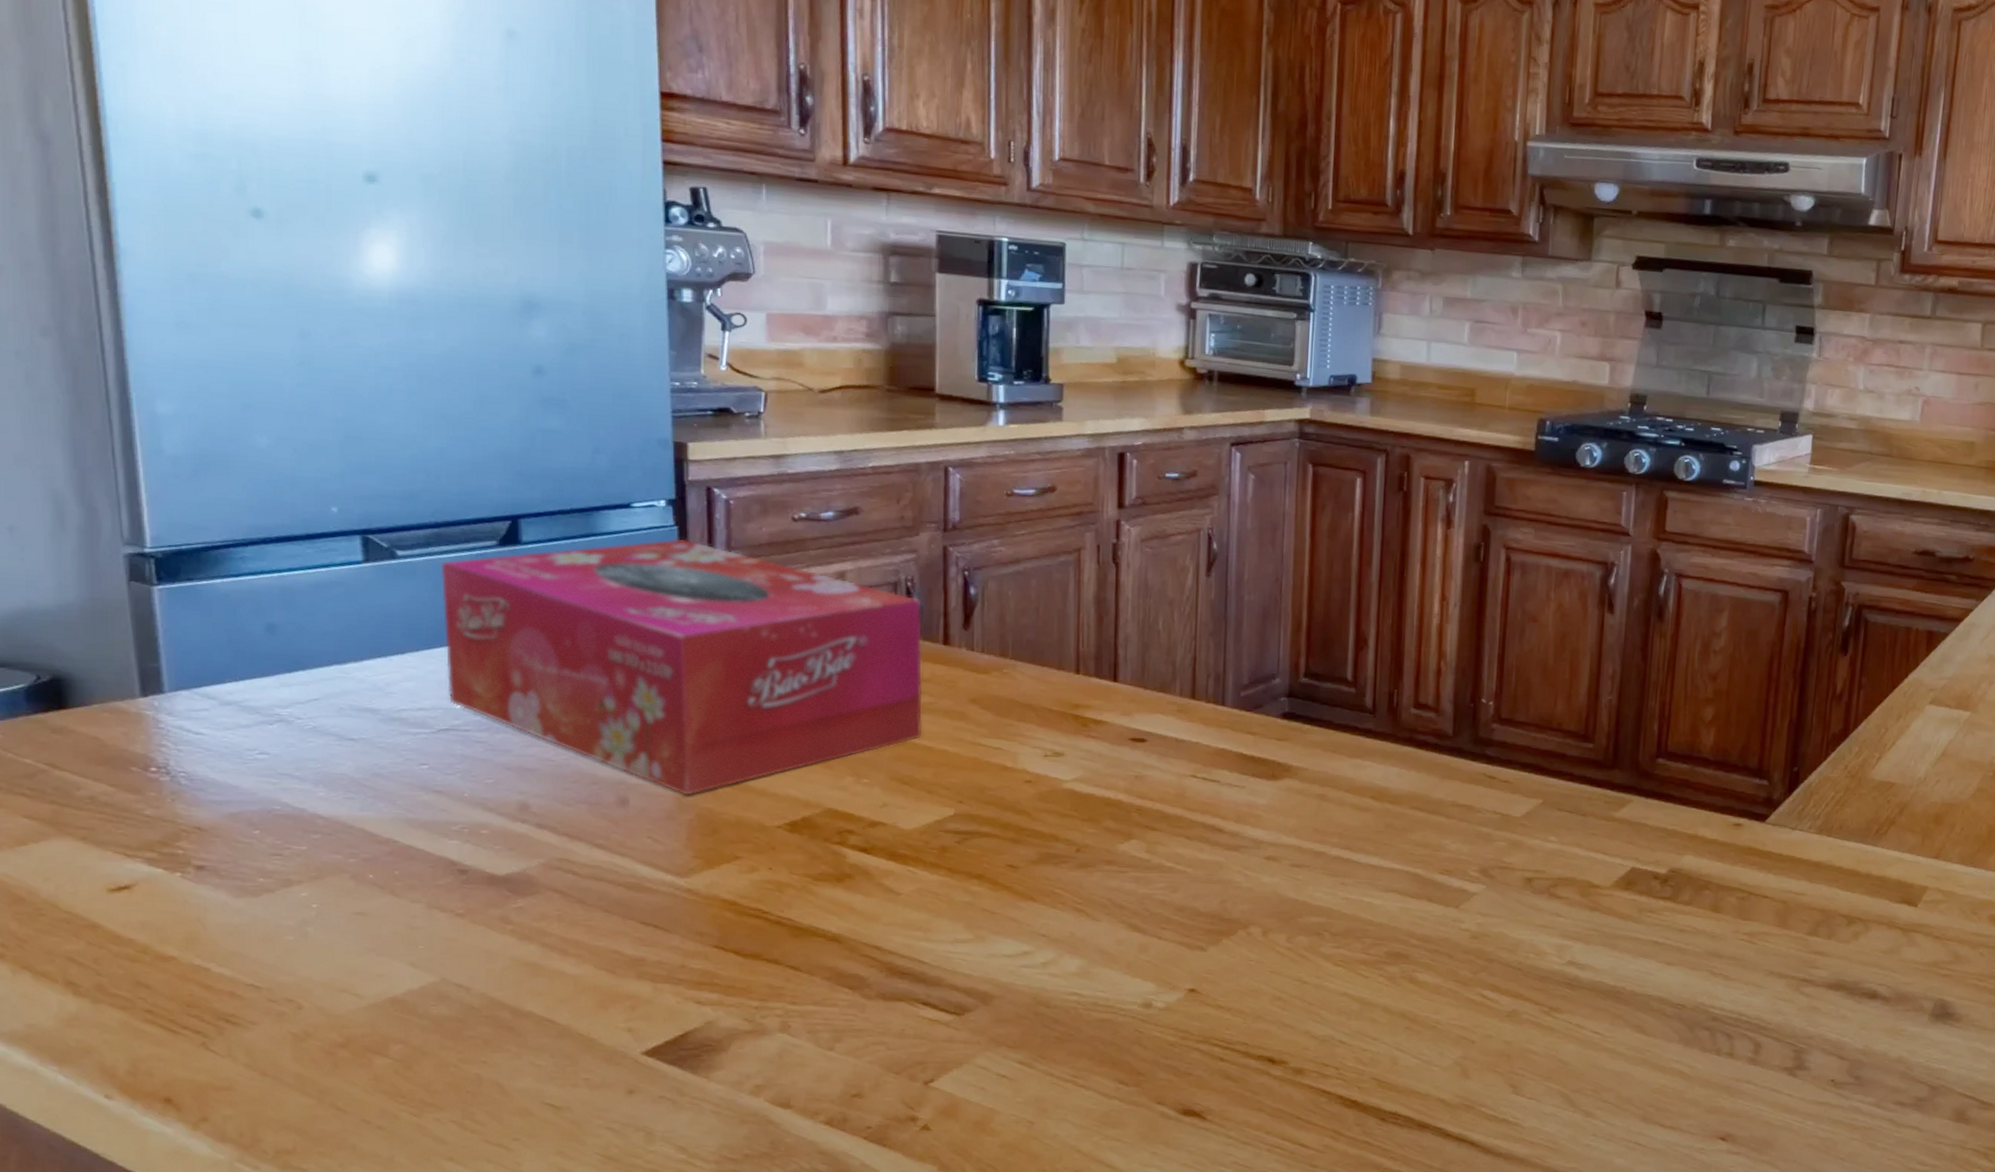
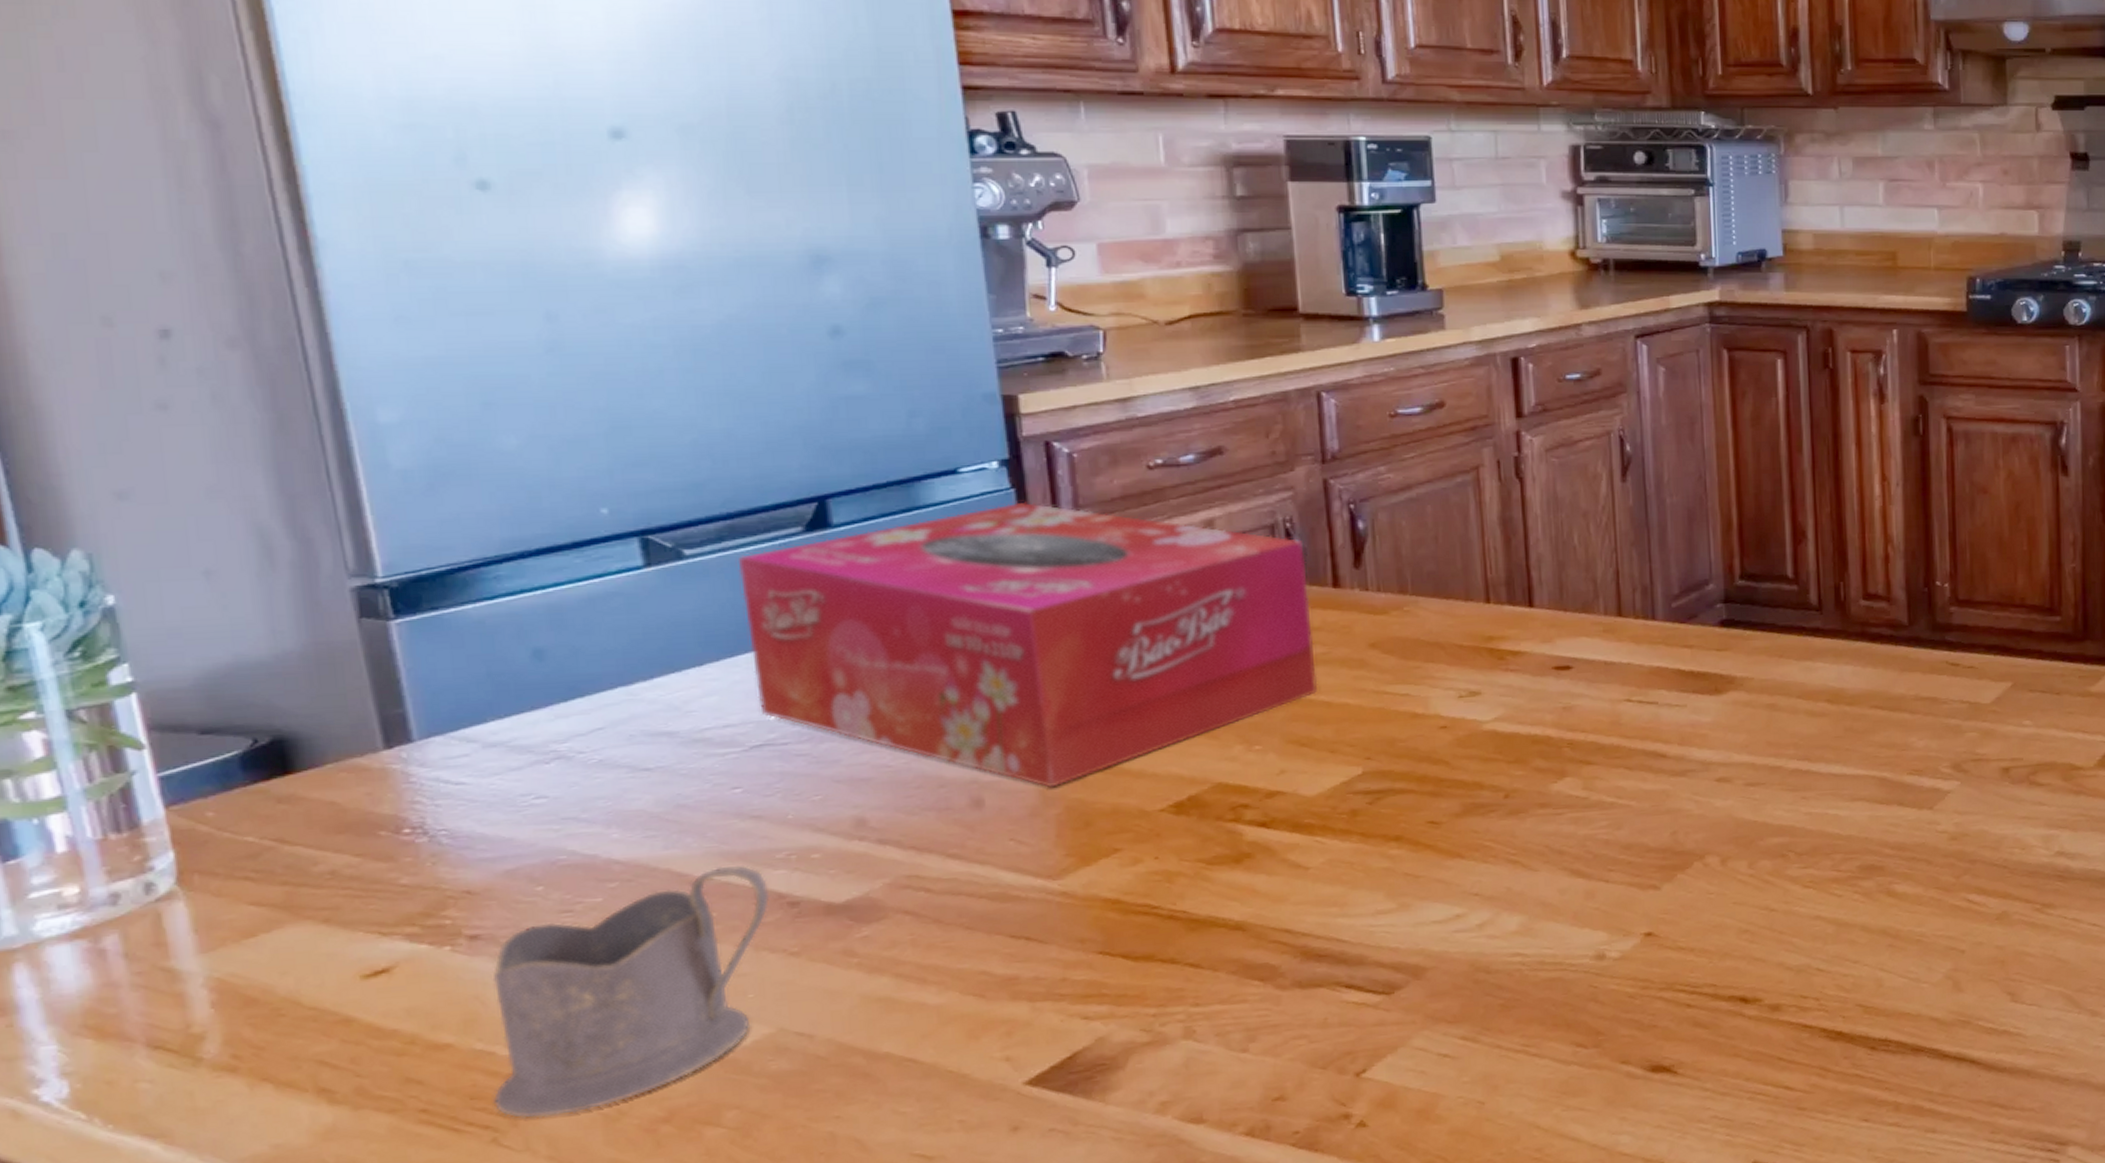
tea glass holder: none [206,831,444,1030] -> present [492,865,770,1119]

